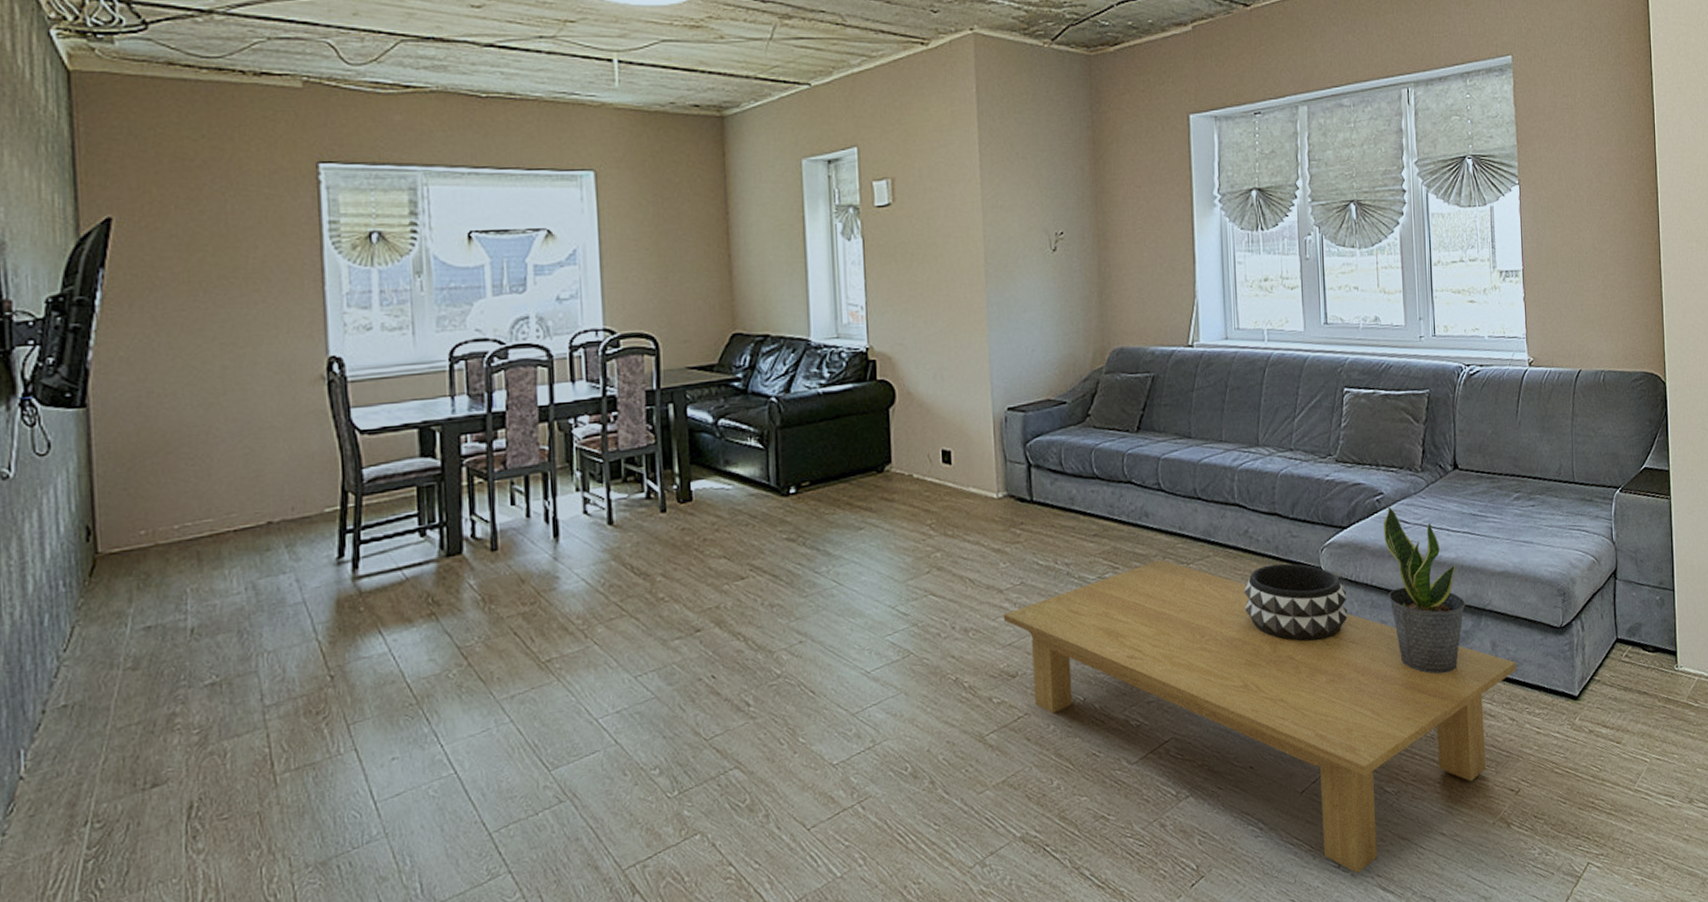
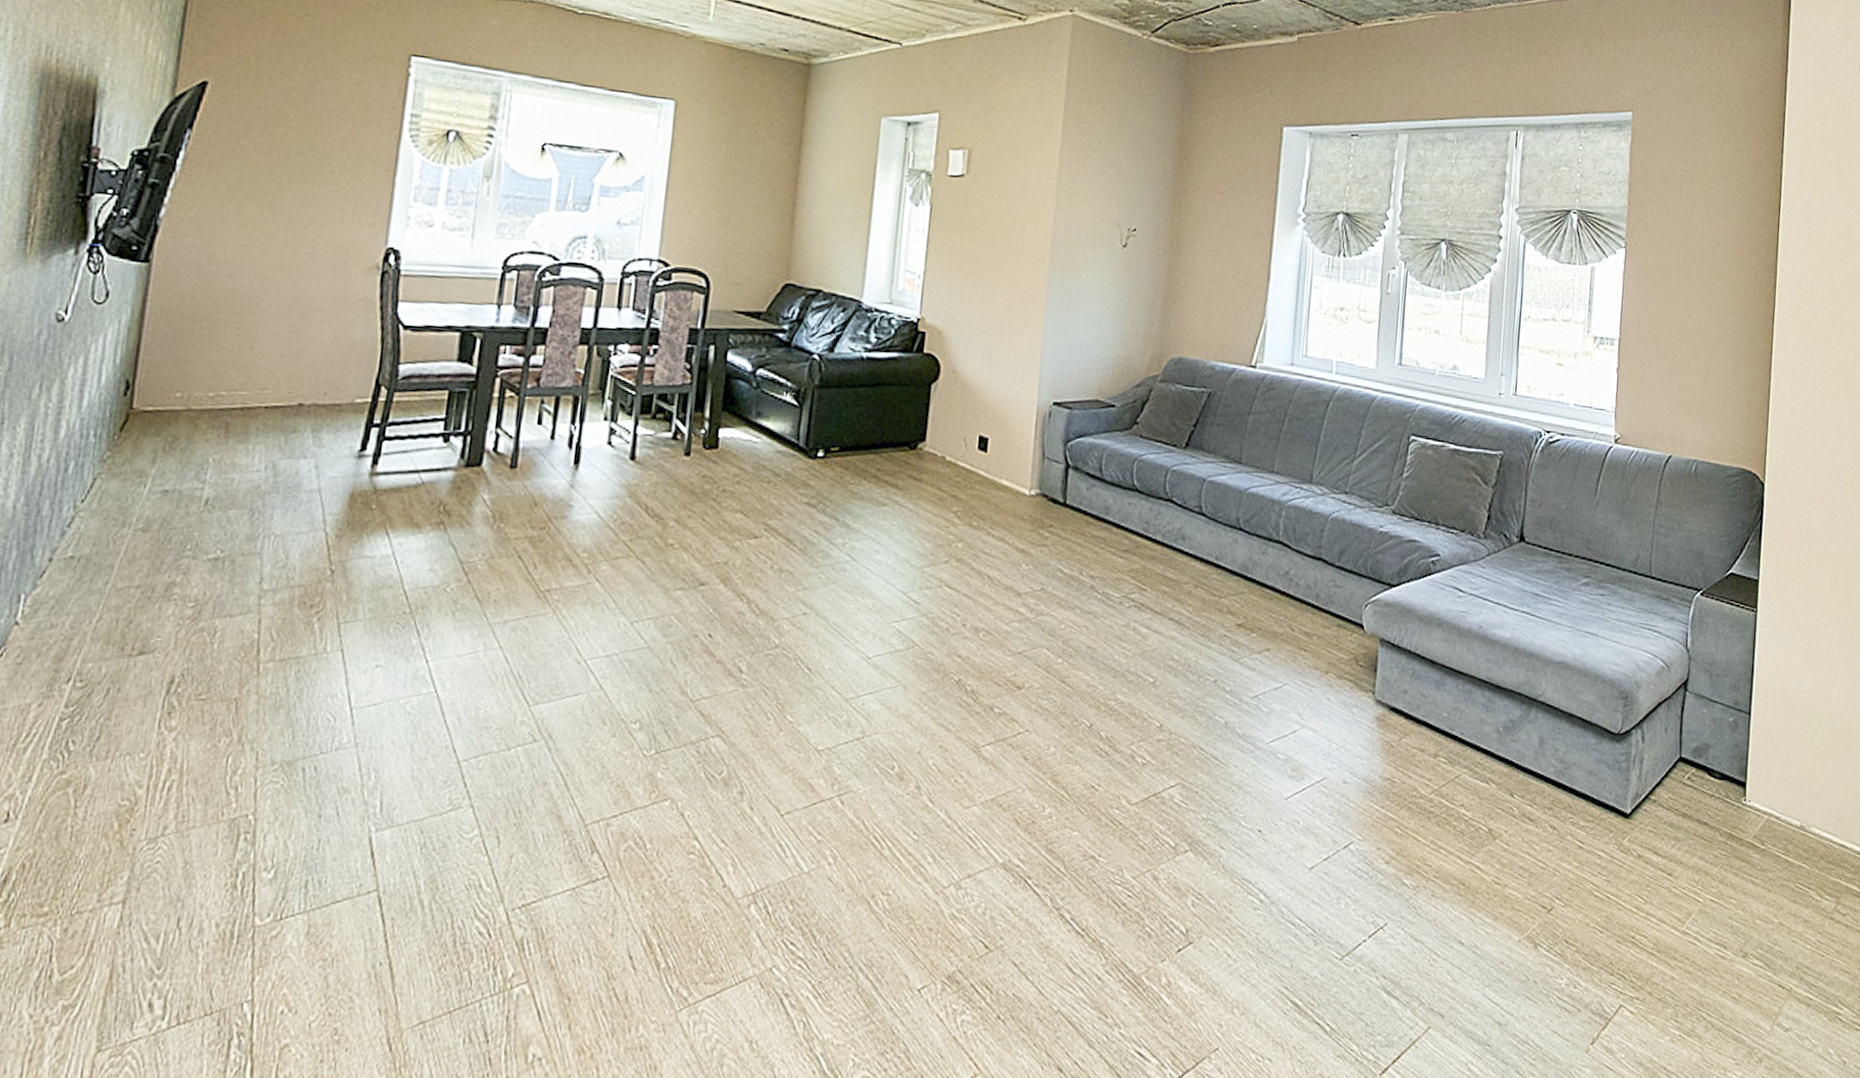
coffee table: present [1003,559,1517,874] -> none [1017,588,1565,970]
decorative bowl: present [1243,563,1348,642] -> none [1274,612,1388,703]
potted plant: present [1383,505,1466,674] -> none [1431,569,1516,764]

